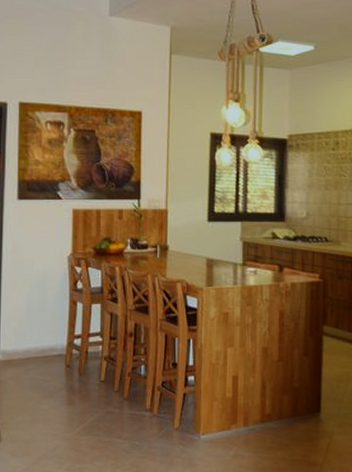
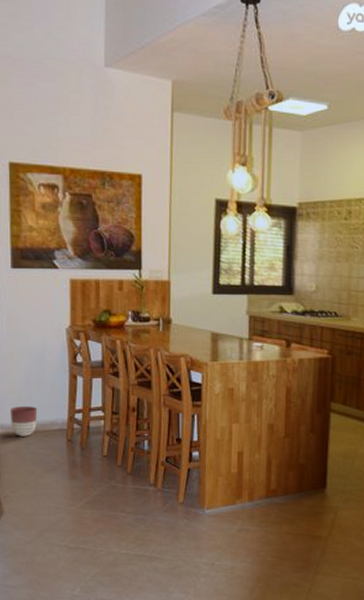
planter: none [12,332,38,362] -> present [11,406,38,436]

